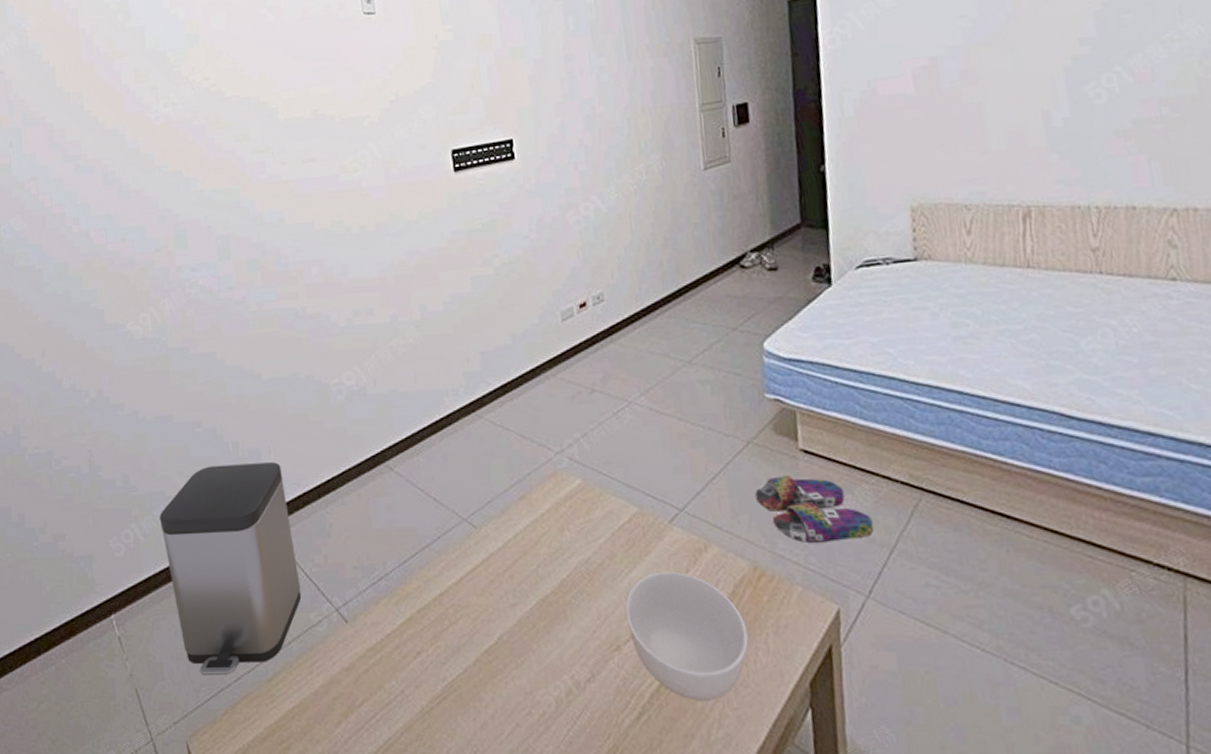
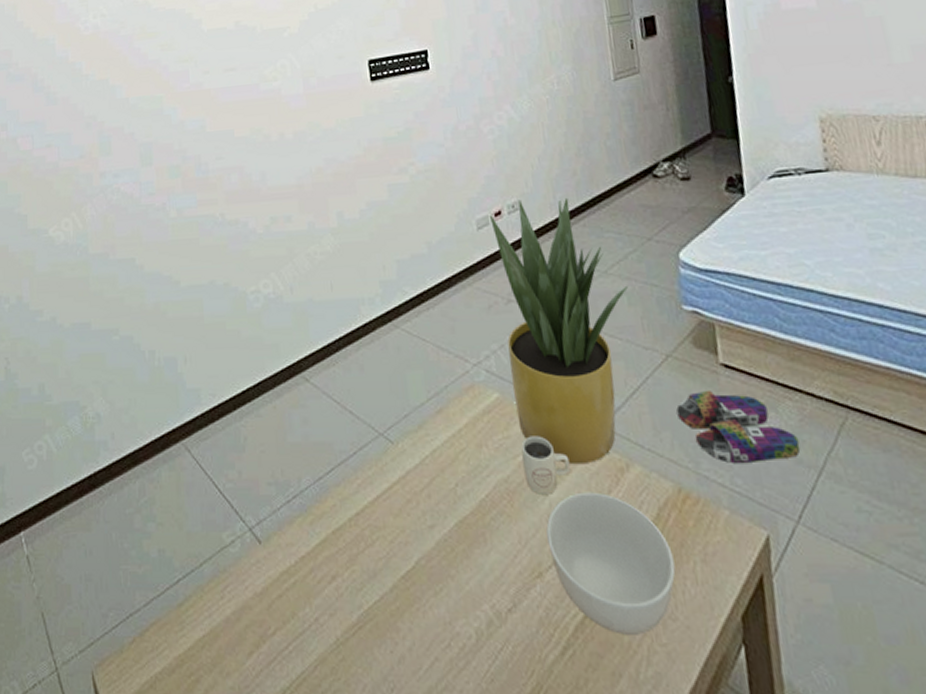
pedal bin: present [160,462,302,675] -> none [74,372,215,599]
planter: none [575,288,712,546] -> present [490,197,629,465]
mug: none [602,519,650,574] -> present [521,436,571,494]

